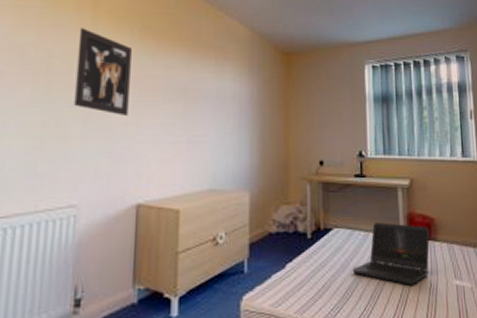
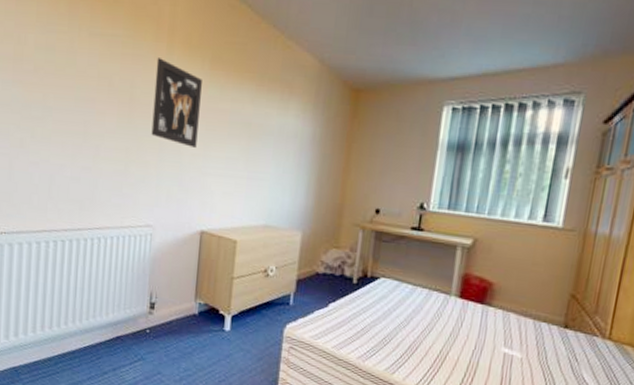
laptop computer: present [352,223,430,285] -> none [393,278,486,344]

